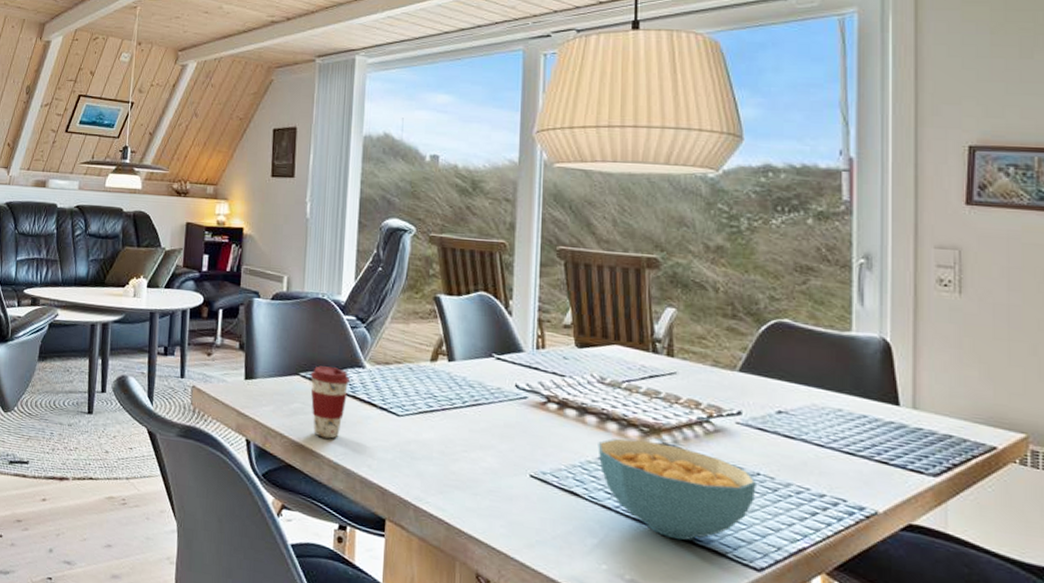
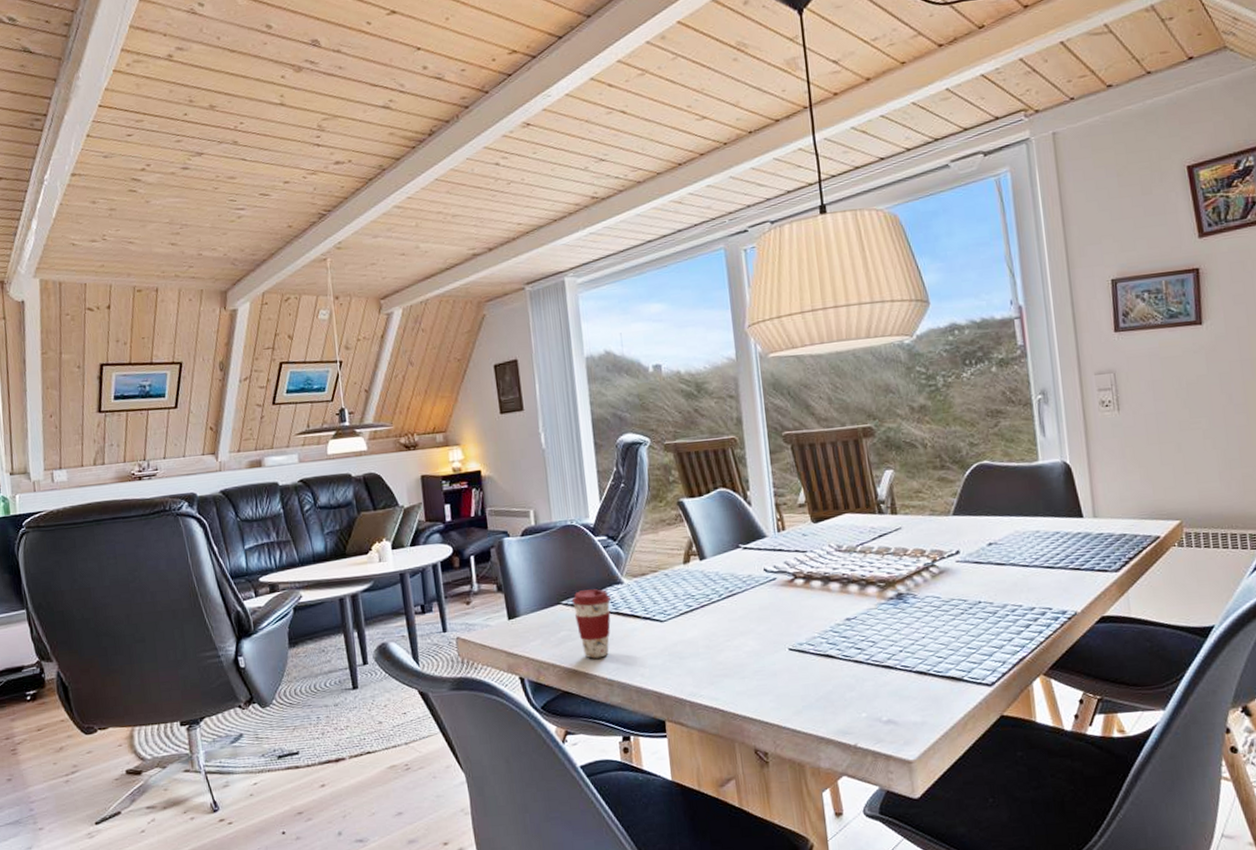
cereal bowl: present [598,438,756,541] -> none [843,593,980,676]

